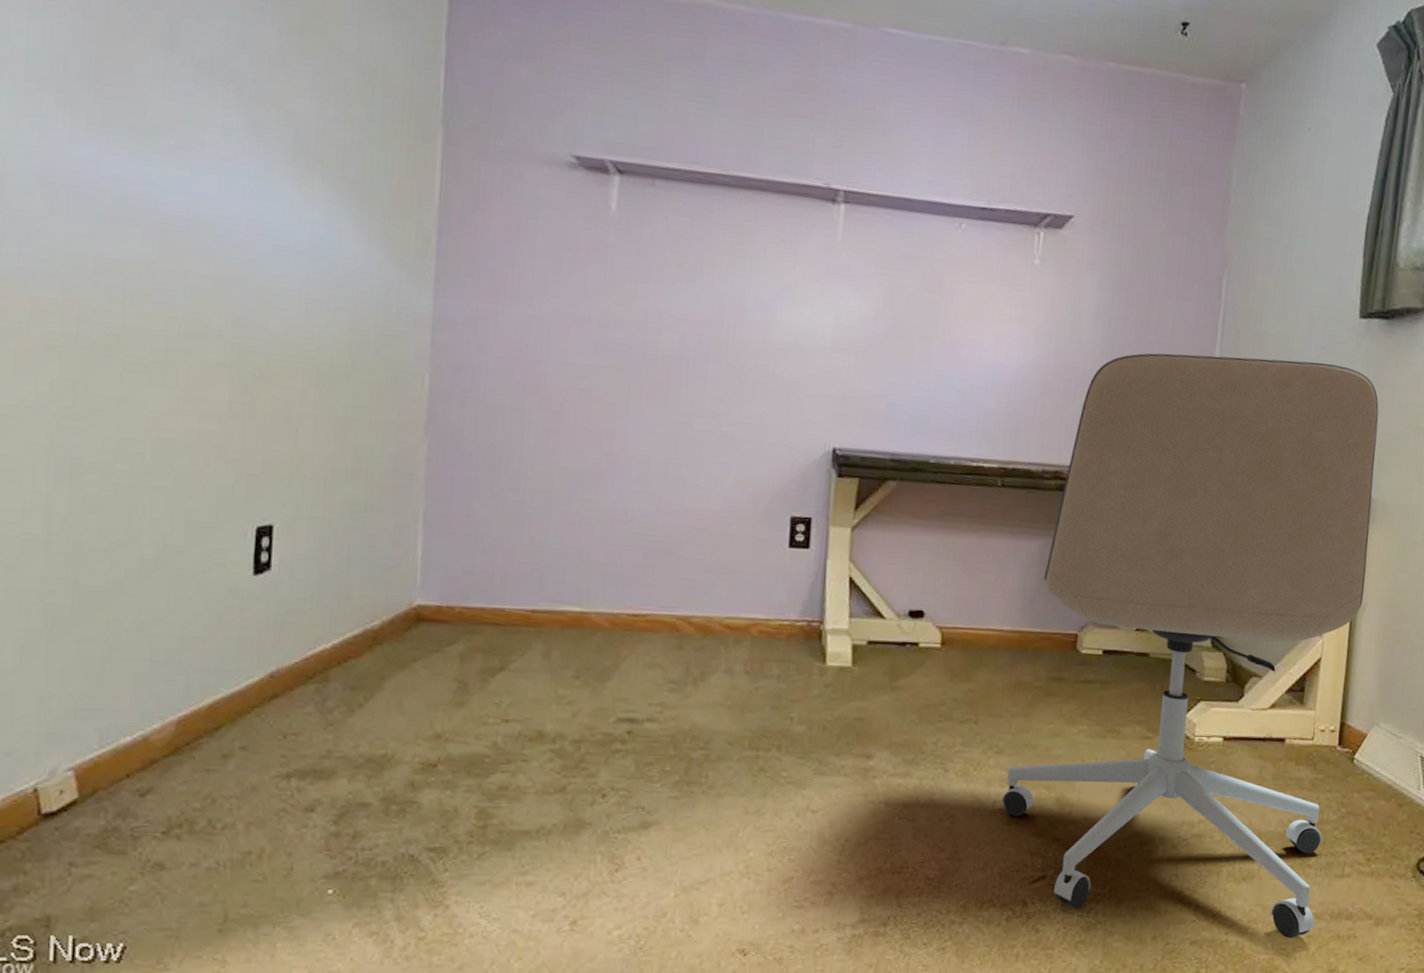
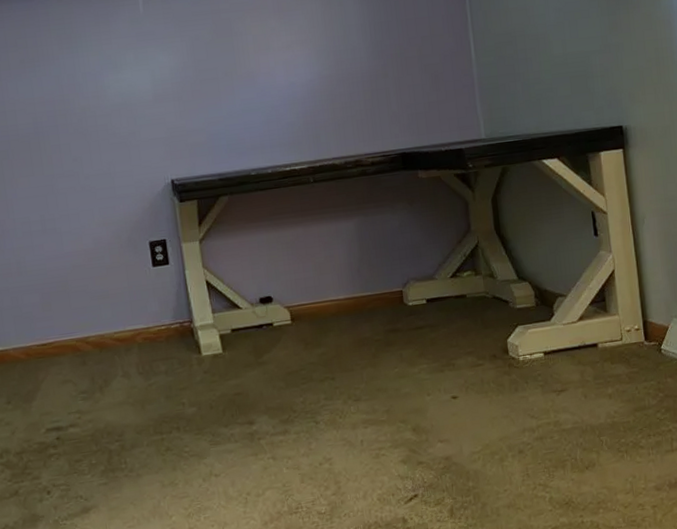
office chair: present [1001,353,1379,939] -> none [363,21,657,518]

